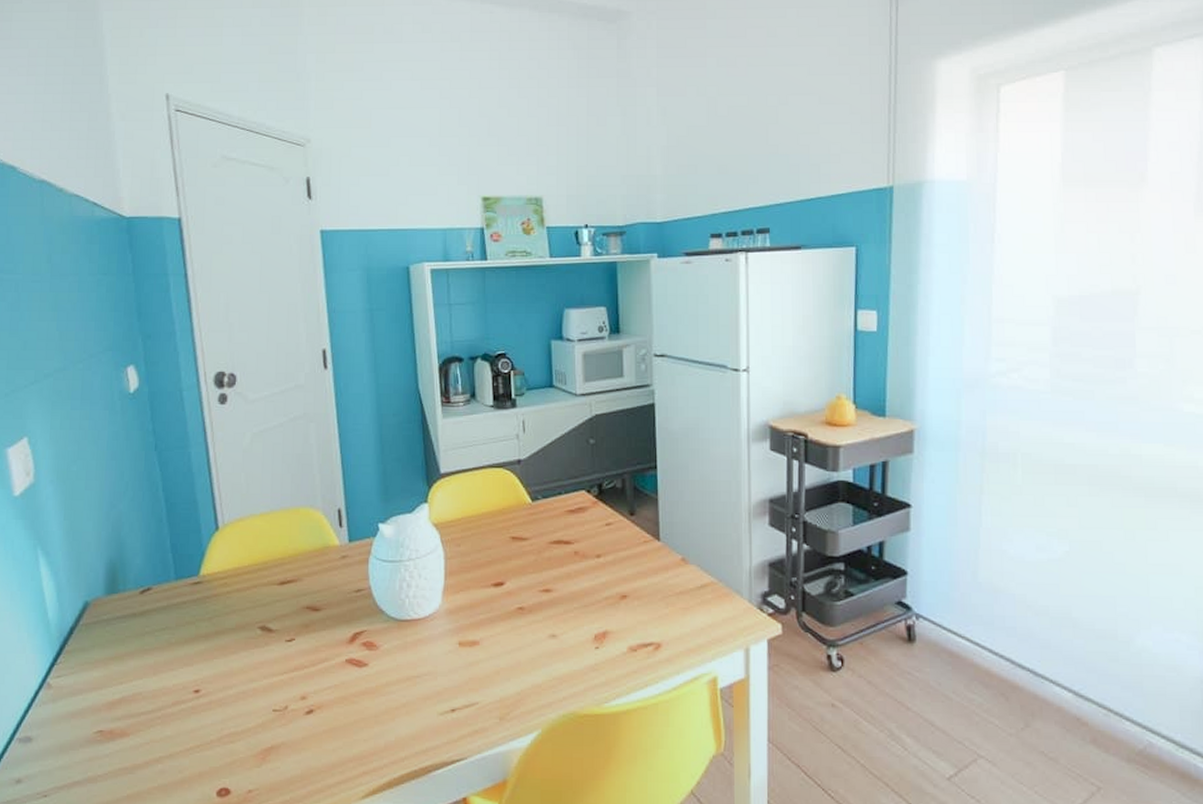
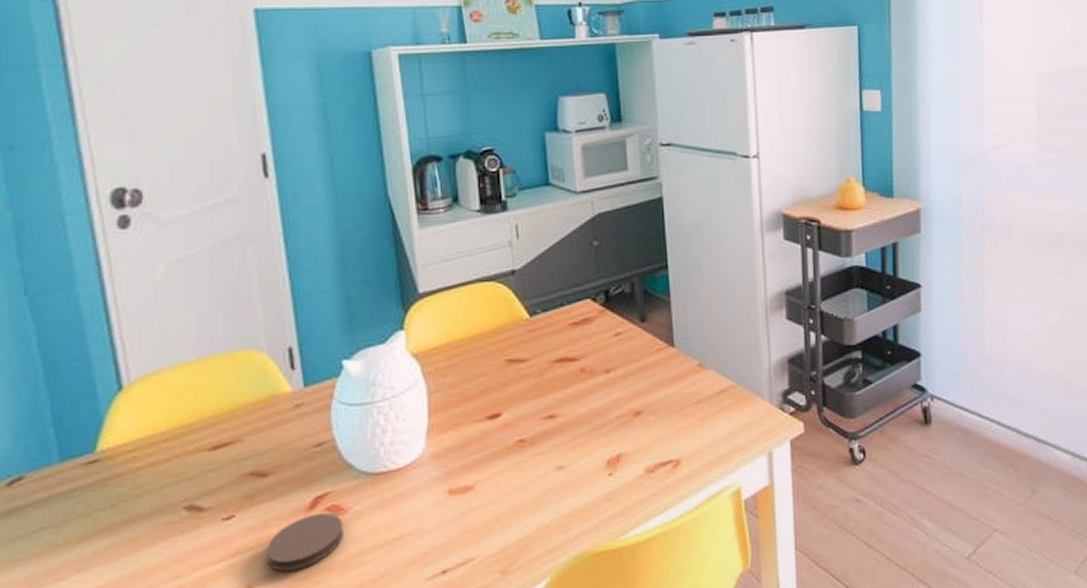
coaster: none [317,646,376,690] -> present [266,512,345,572]

